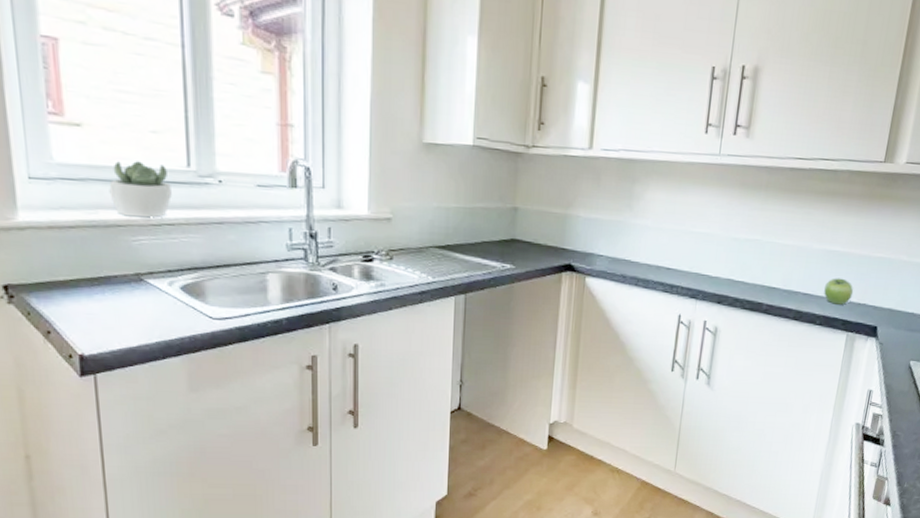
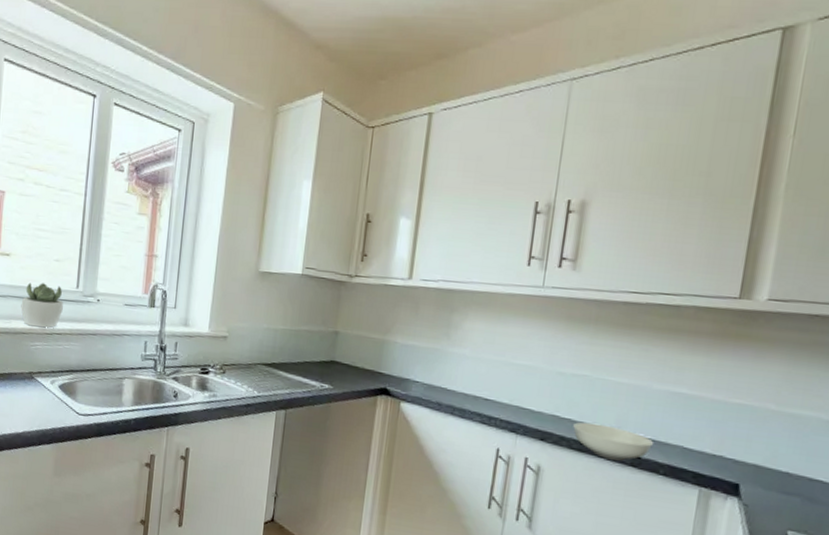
bowl: none [746,283,813,316] -> present [573,422,654,461]
fruit: present [824,278,854,305] -> none [668,423,707,455]

